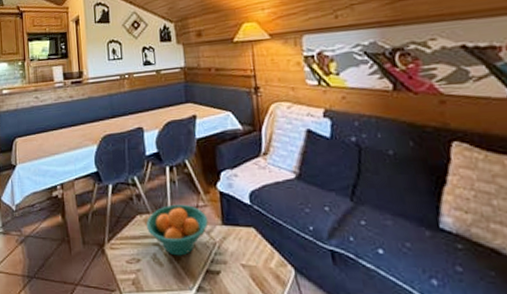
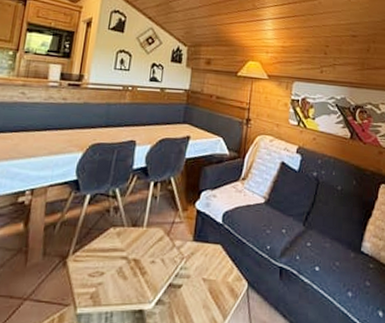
fruit bowl: present [146,204,209,256] -> none [118,219,181,270]

